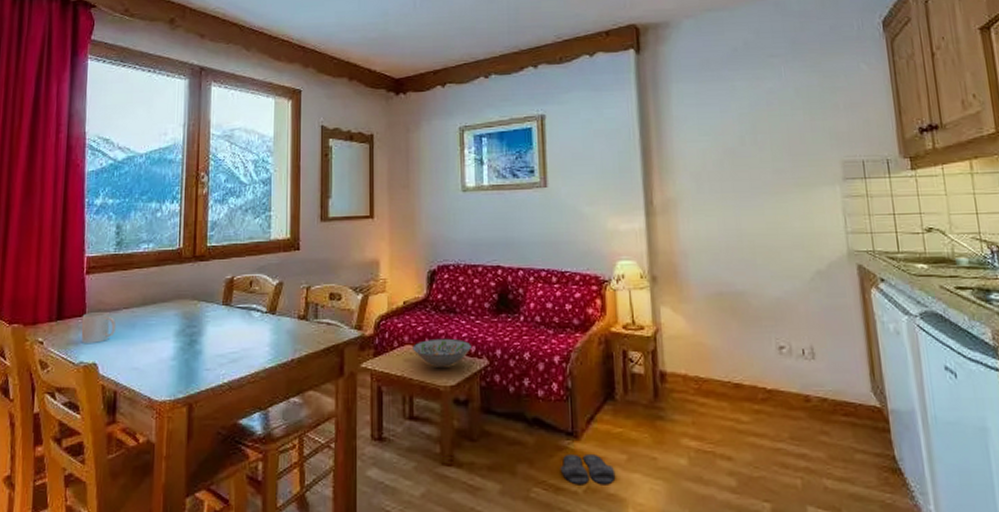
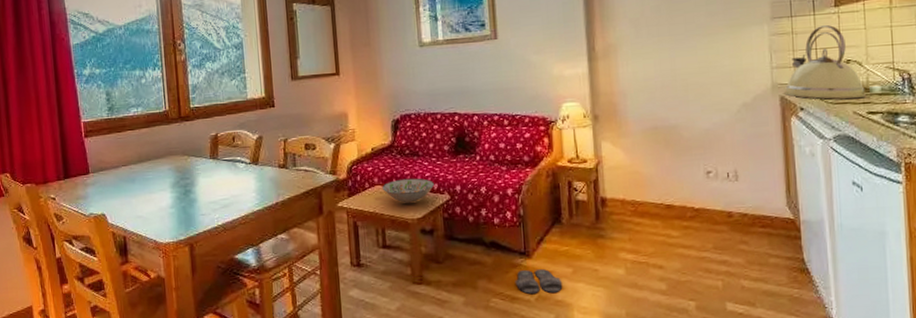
mug: present [81,311,117,345] -> none [86,169,119,199]
kettle: none [860,189,952,272] -> present [783,25,866,100]

